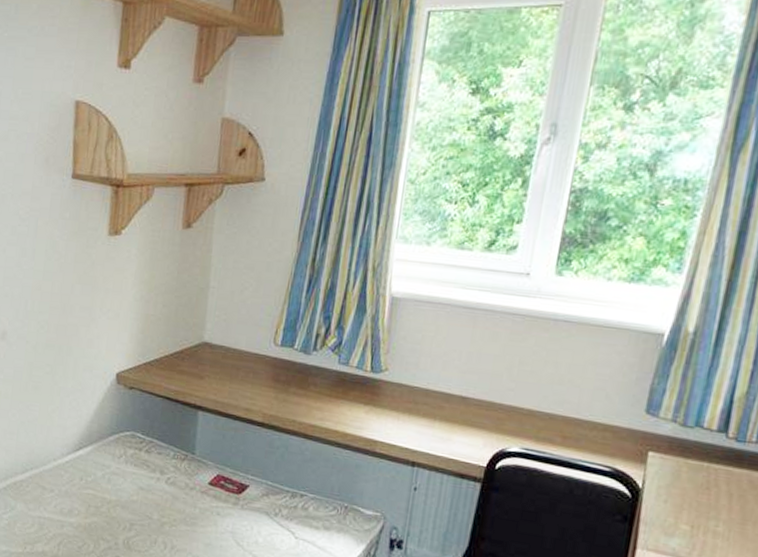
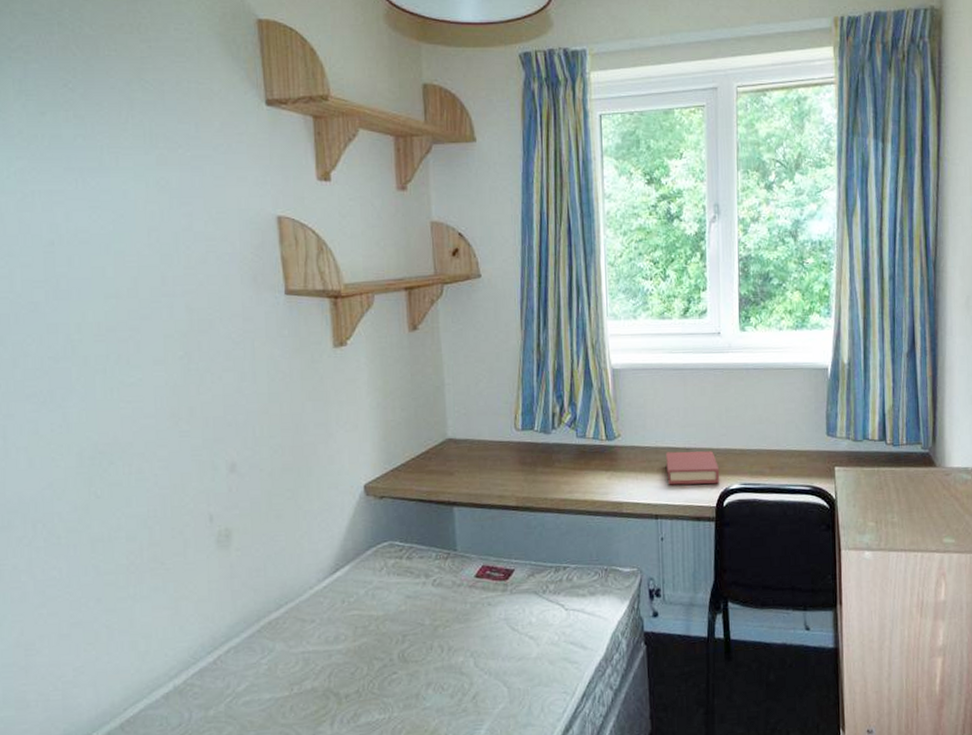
book: none [433,396,499,443] -> present [666,451,720,485]

